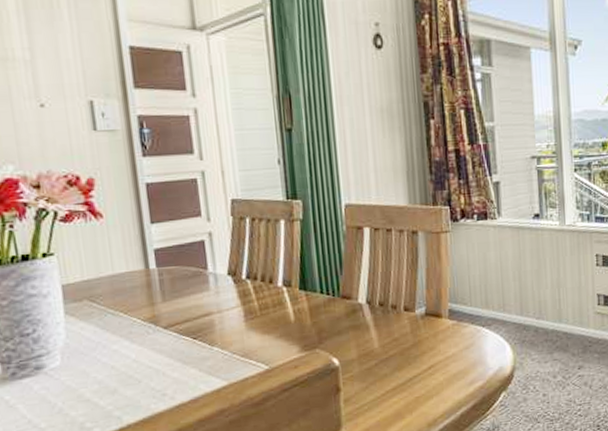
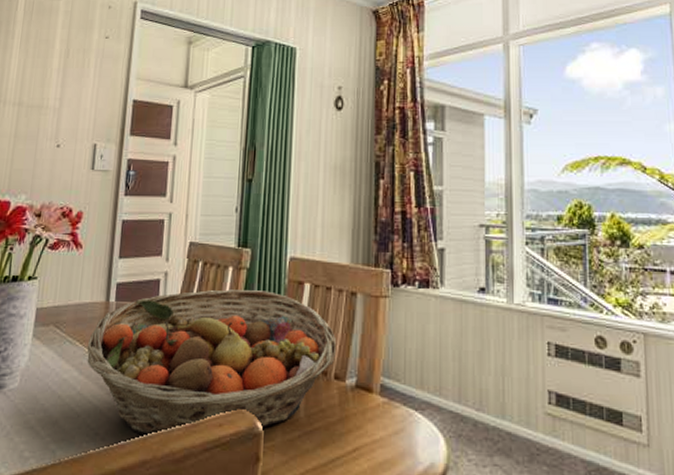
fruit basket: none [133,239,404,389] -> present [87,289,337,437]

